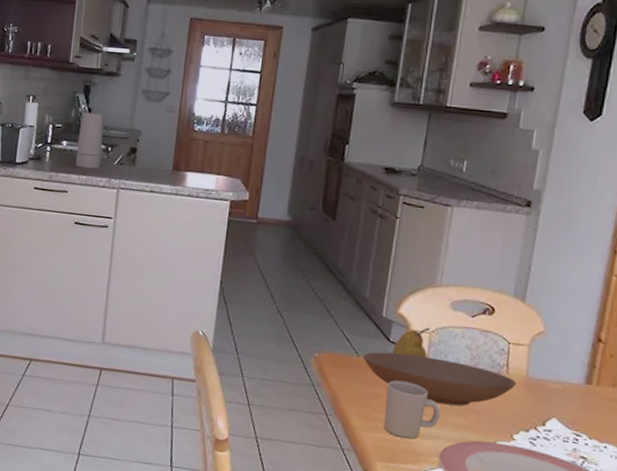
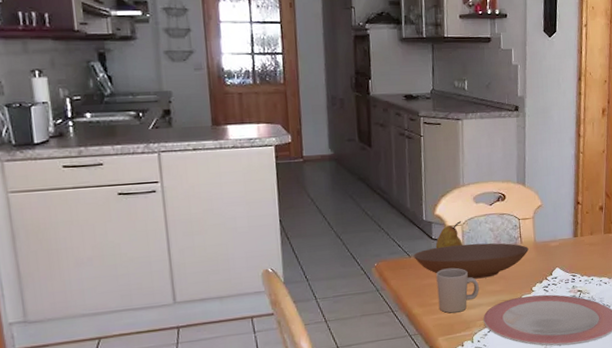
canister: present [75,112,104,170] -> none [101,79,135,138]

